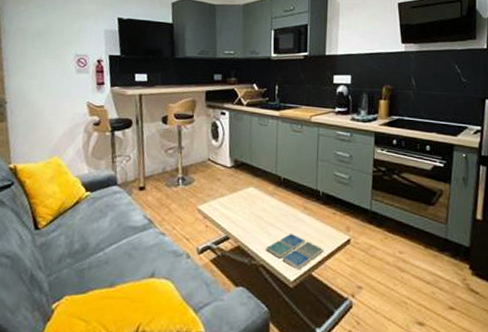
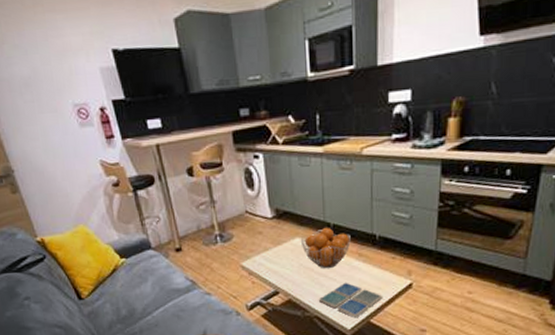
fruit basket: none [253,179,298,219] -> present [300,227,351,269]

